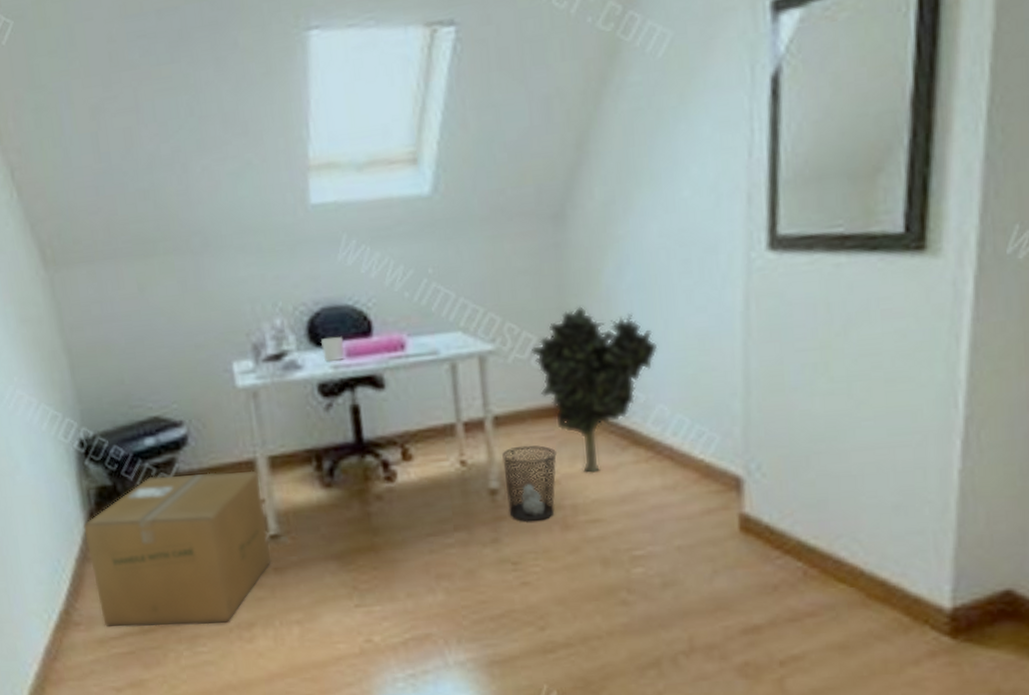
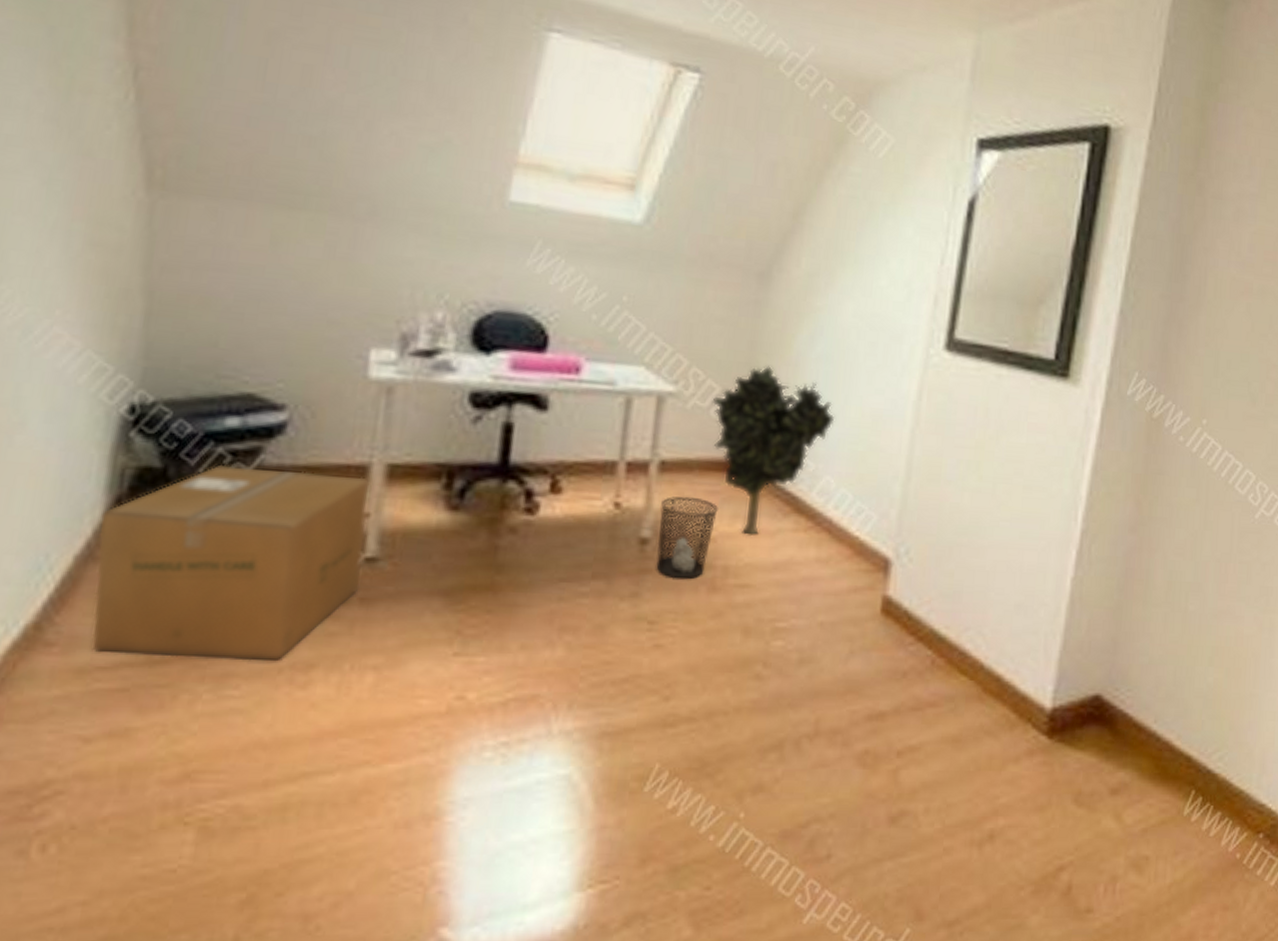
mug: present [320,336,345,363] -> none [484,343,513,371]

